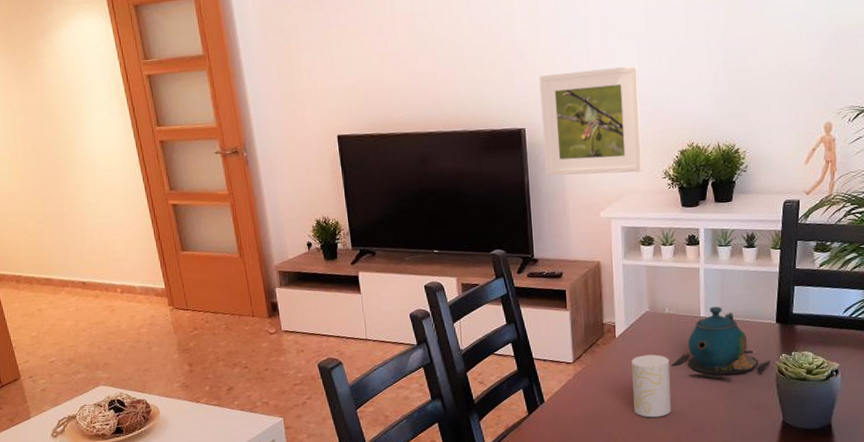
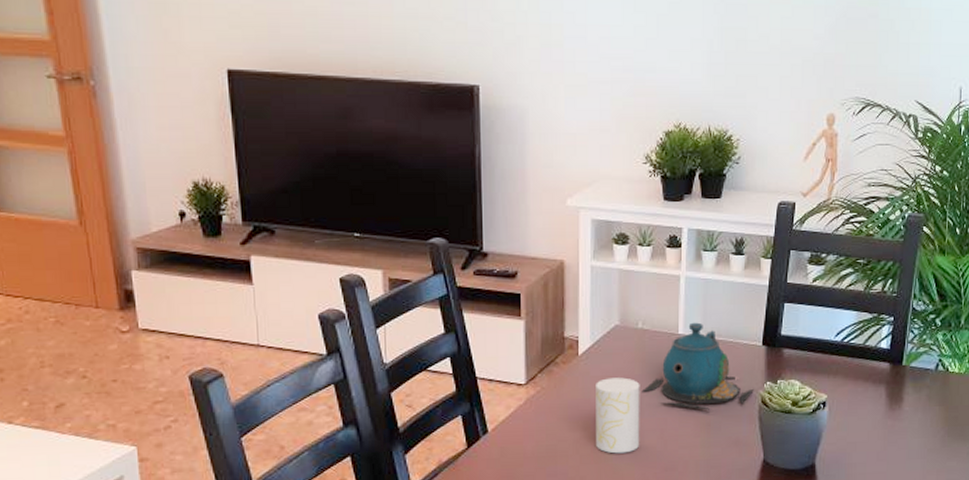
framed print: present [539,66,642,176] -> none [499,19,621,154]

